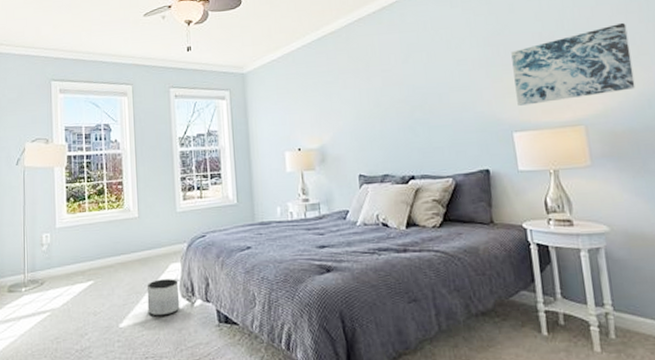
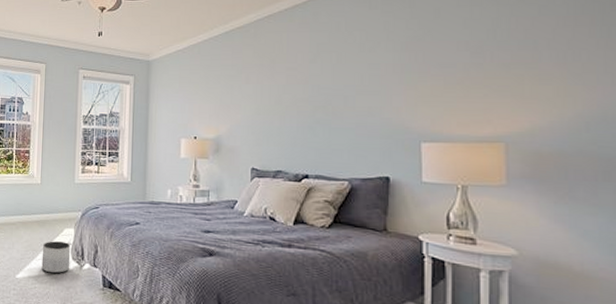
wall art: present [511,22,635,106] -> none [430,36,573,116]

